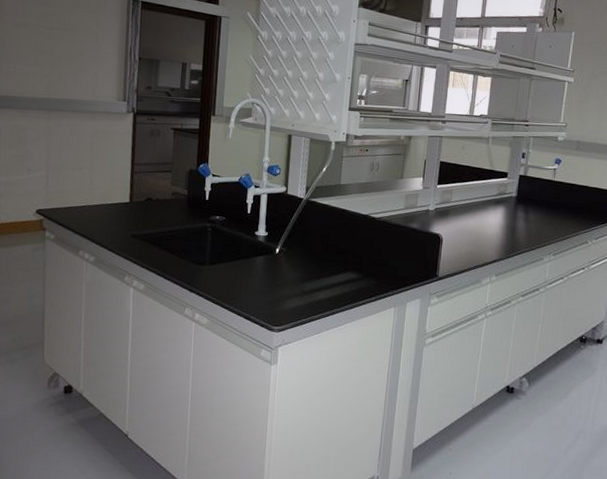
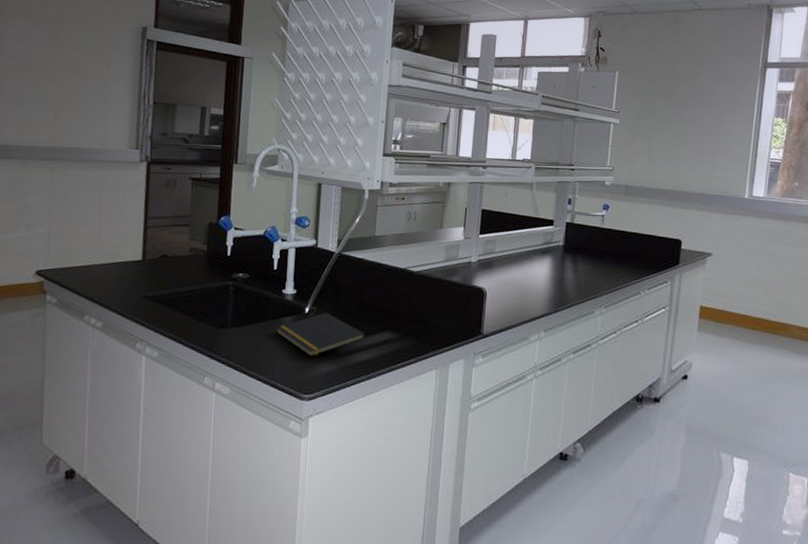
notepad: none [249,253,331,293] -> present [276,312,366,357]

